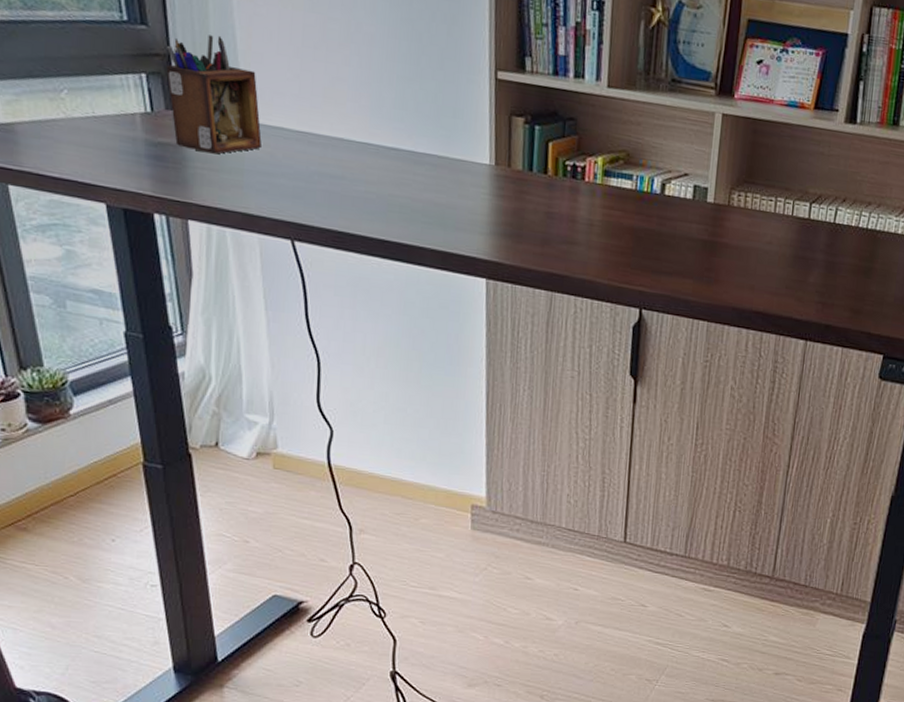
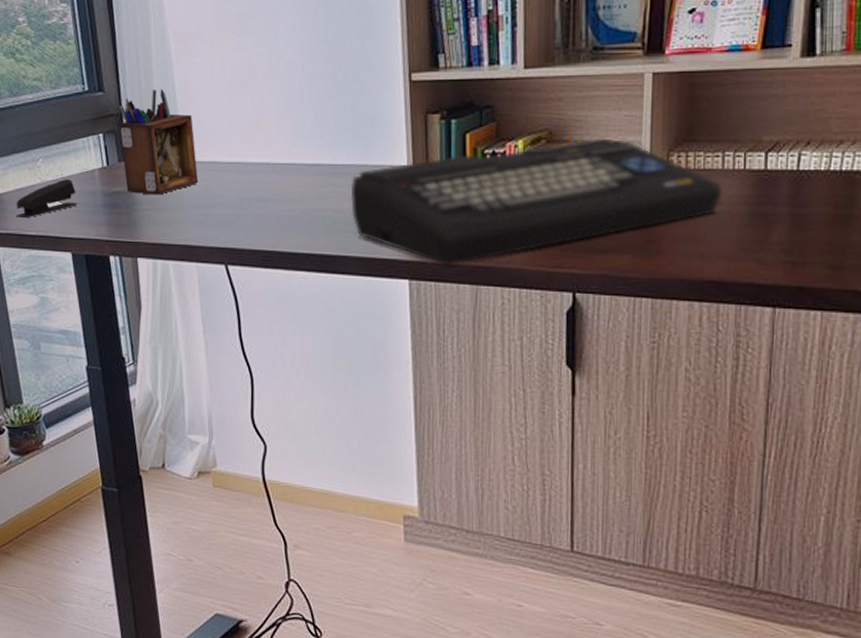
stapler: none [32,118,116,157] -> present [15,179,79,219]
home computer: none [429,161,773,270] -> present [350,138,723,266]

